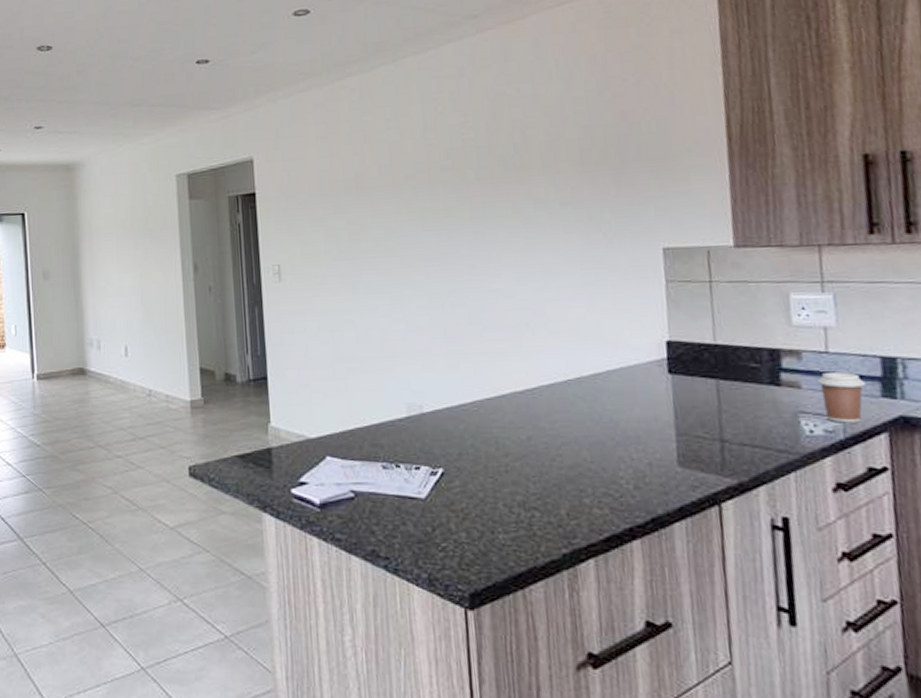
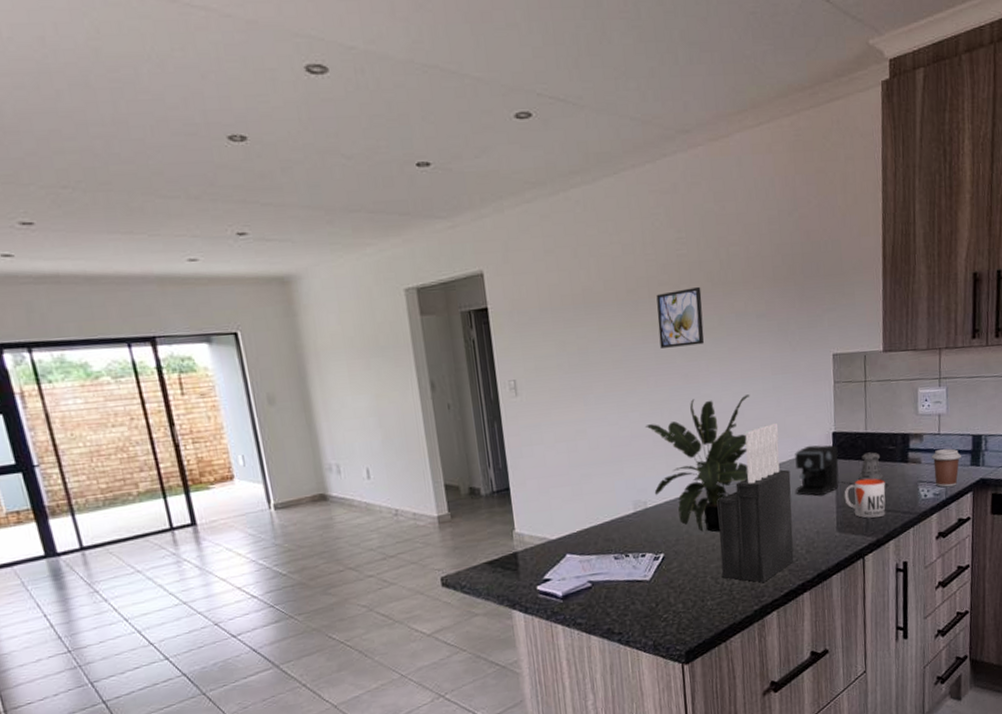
potted plant: none [422,291,553,450] -> present [645,394,750,532]
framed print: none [438,171,495,237] -> present [656,286,704,348]
knife block: none [512,325,617,519] -> present [718,423,794,583]
coffee maker: none [613,354,754,419] -> present [794,445,889,496]
mug: none [686,402,750,453] -> present [844,478,886,518]
pepper shaker: none [706,369,744,405] -> present [858,452,884,481]

